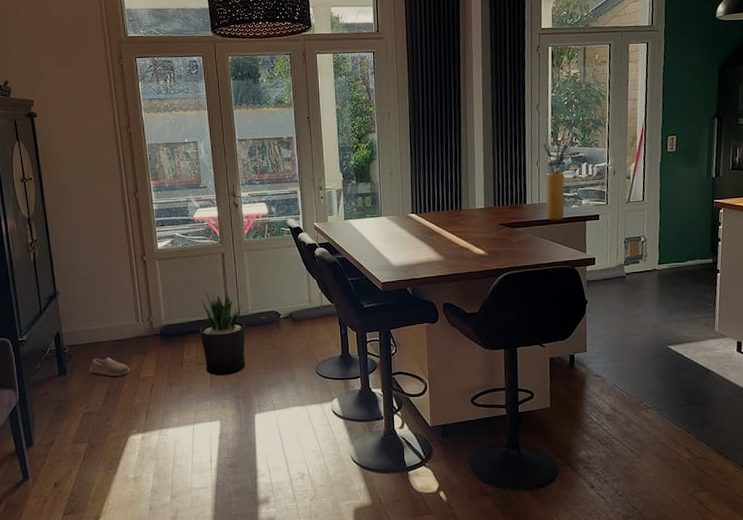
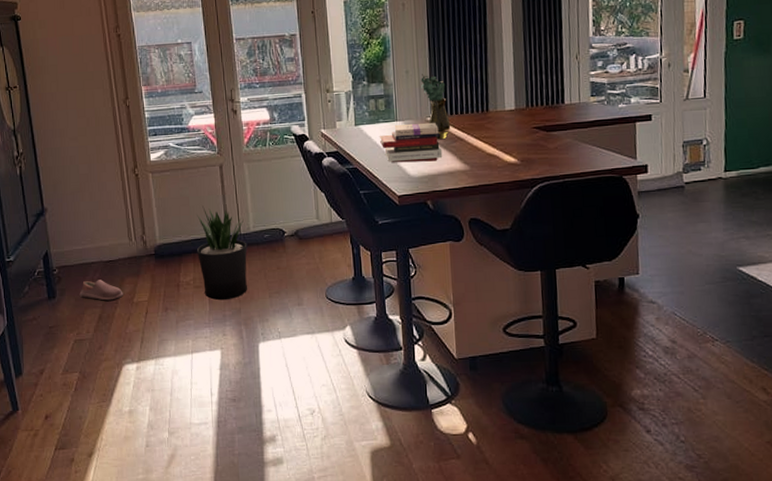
books: none [366,218,421,253] -> present [380,122,443,163]
vase: none [403,175,429,233] -> present [421,74,451,139]
vase: present [543,130,576,221] -> none [584,18,622,123]

